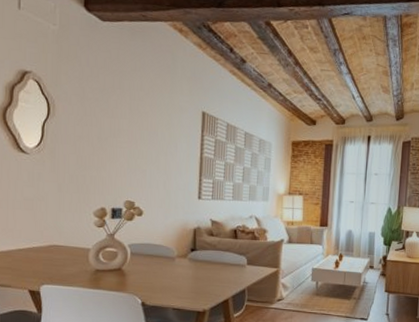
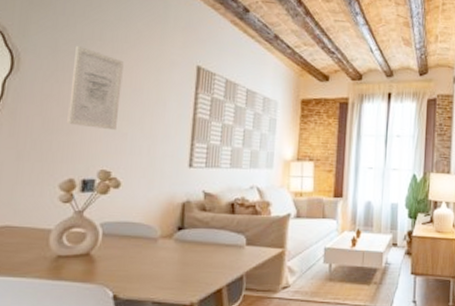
wall art: none [97,93,140,168] -> present [67,45,124,131]

